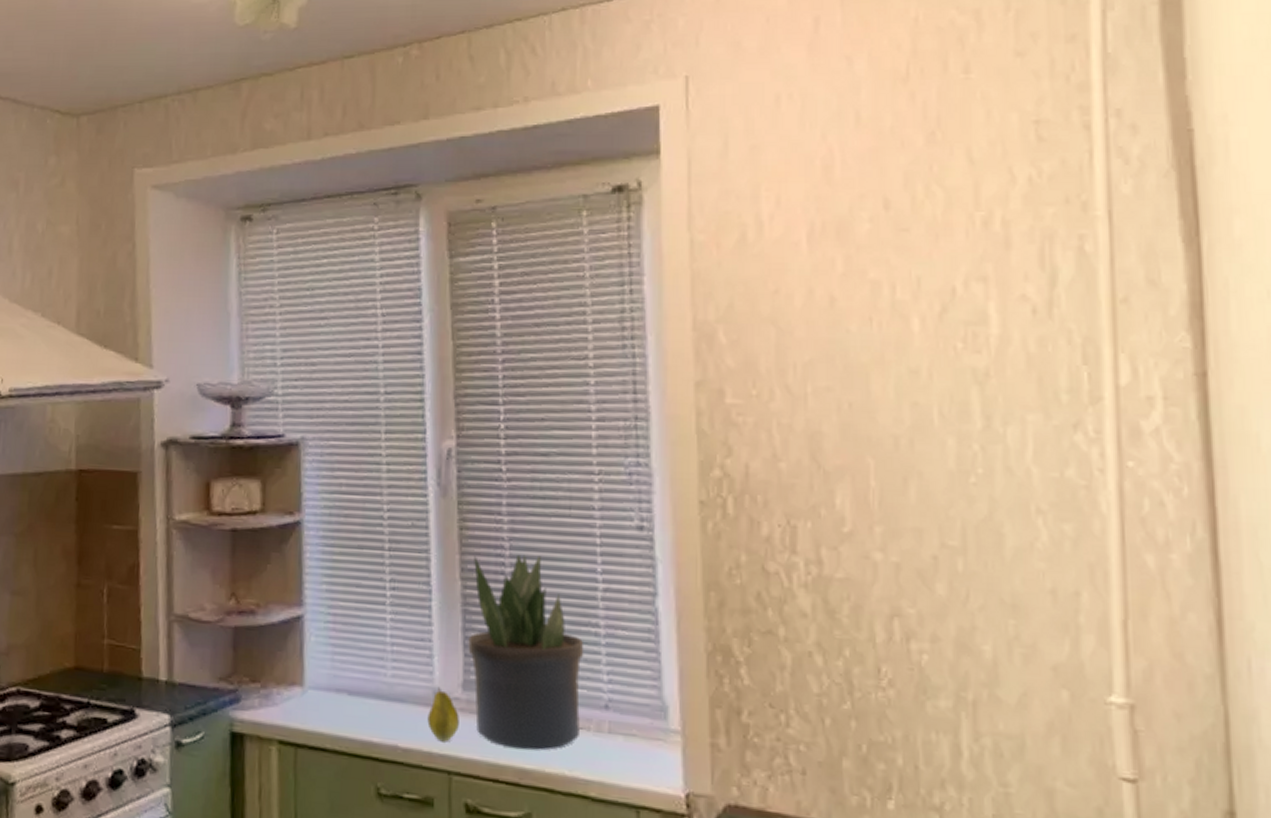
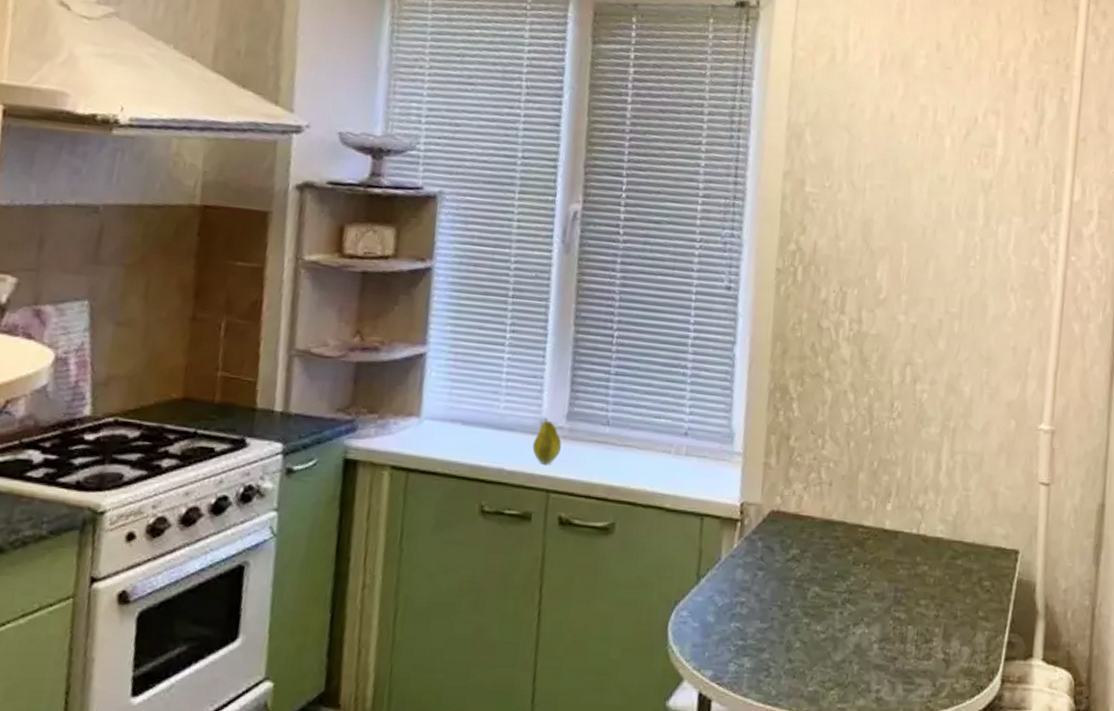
planter: present [468,554,584,750] -> none [574,305,673,470]

